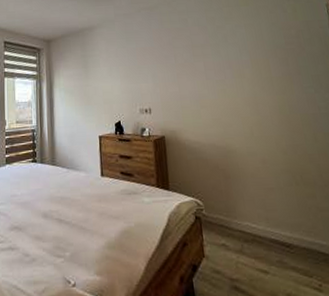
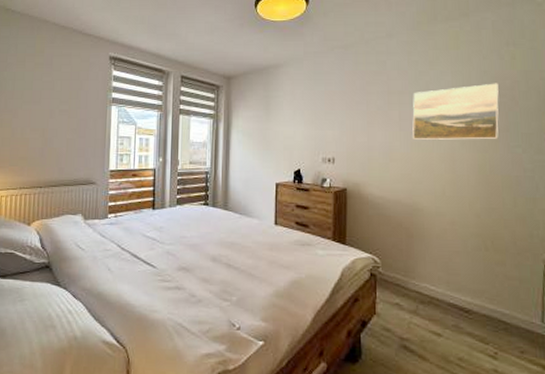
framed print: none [214,33,292,87] -> present [412,83,499,140]

